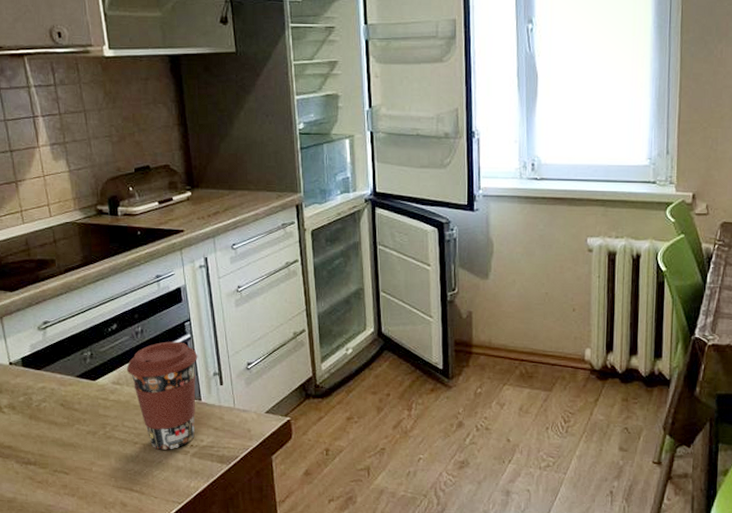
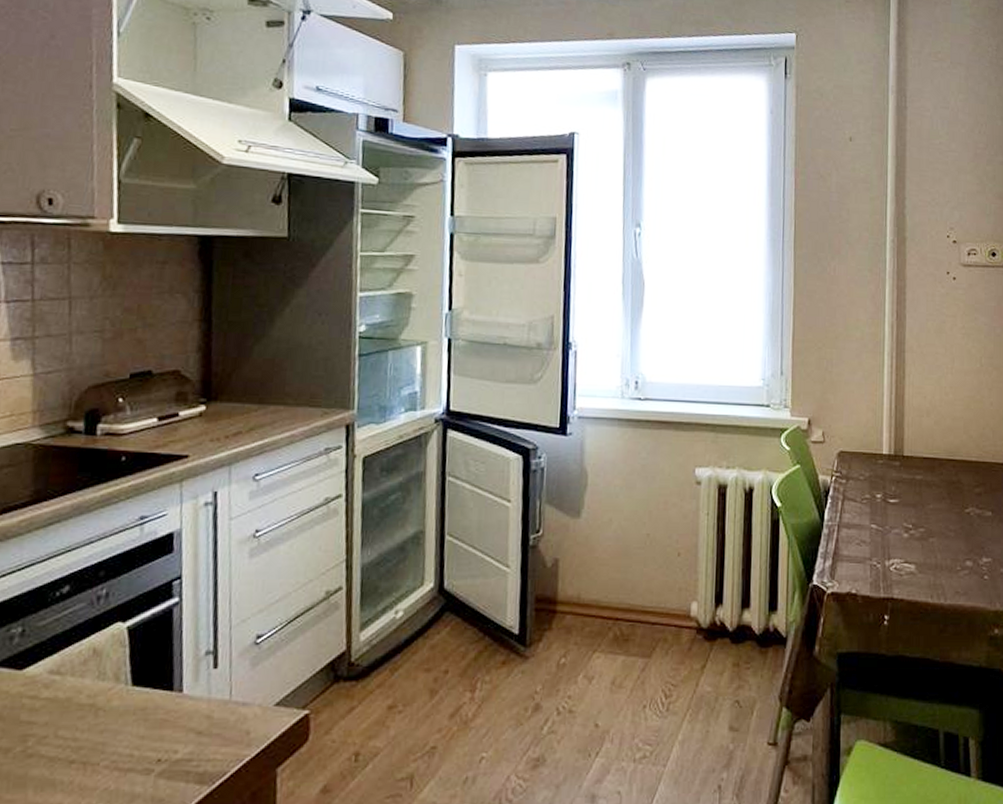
coffee cup: present [126,341,198,450] -> none [74,608,187,770]

